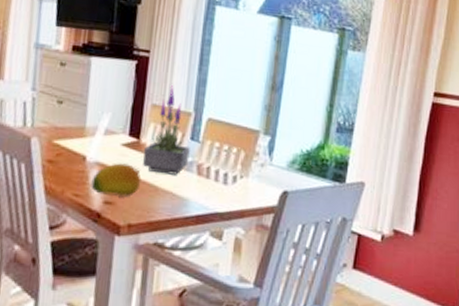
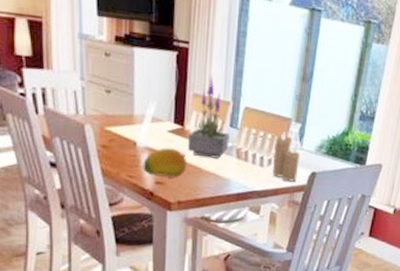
candle: none [238,145,269,202] -> present [273,132,300,182]

